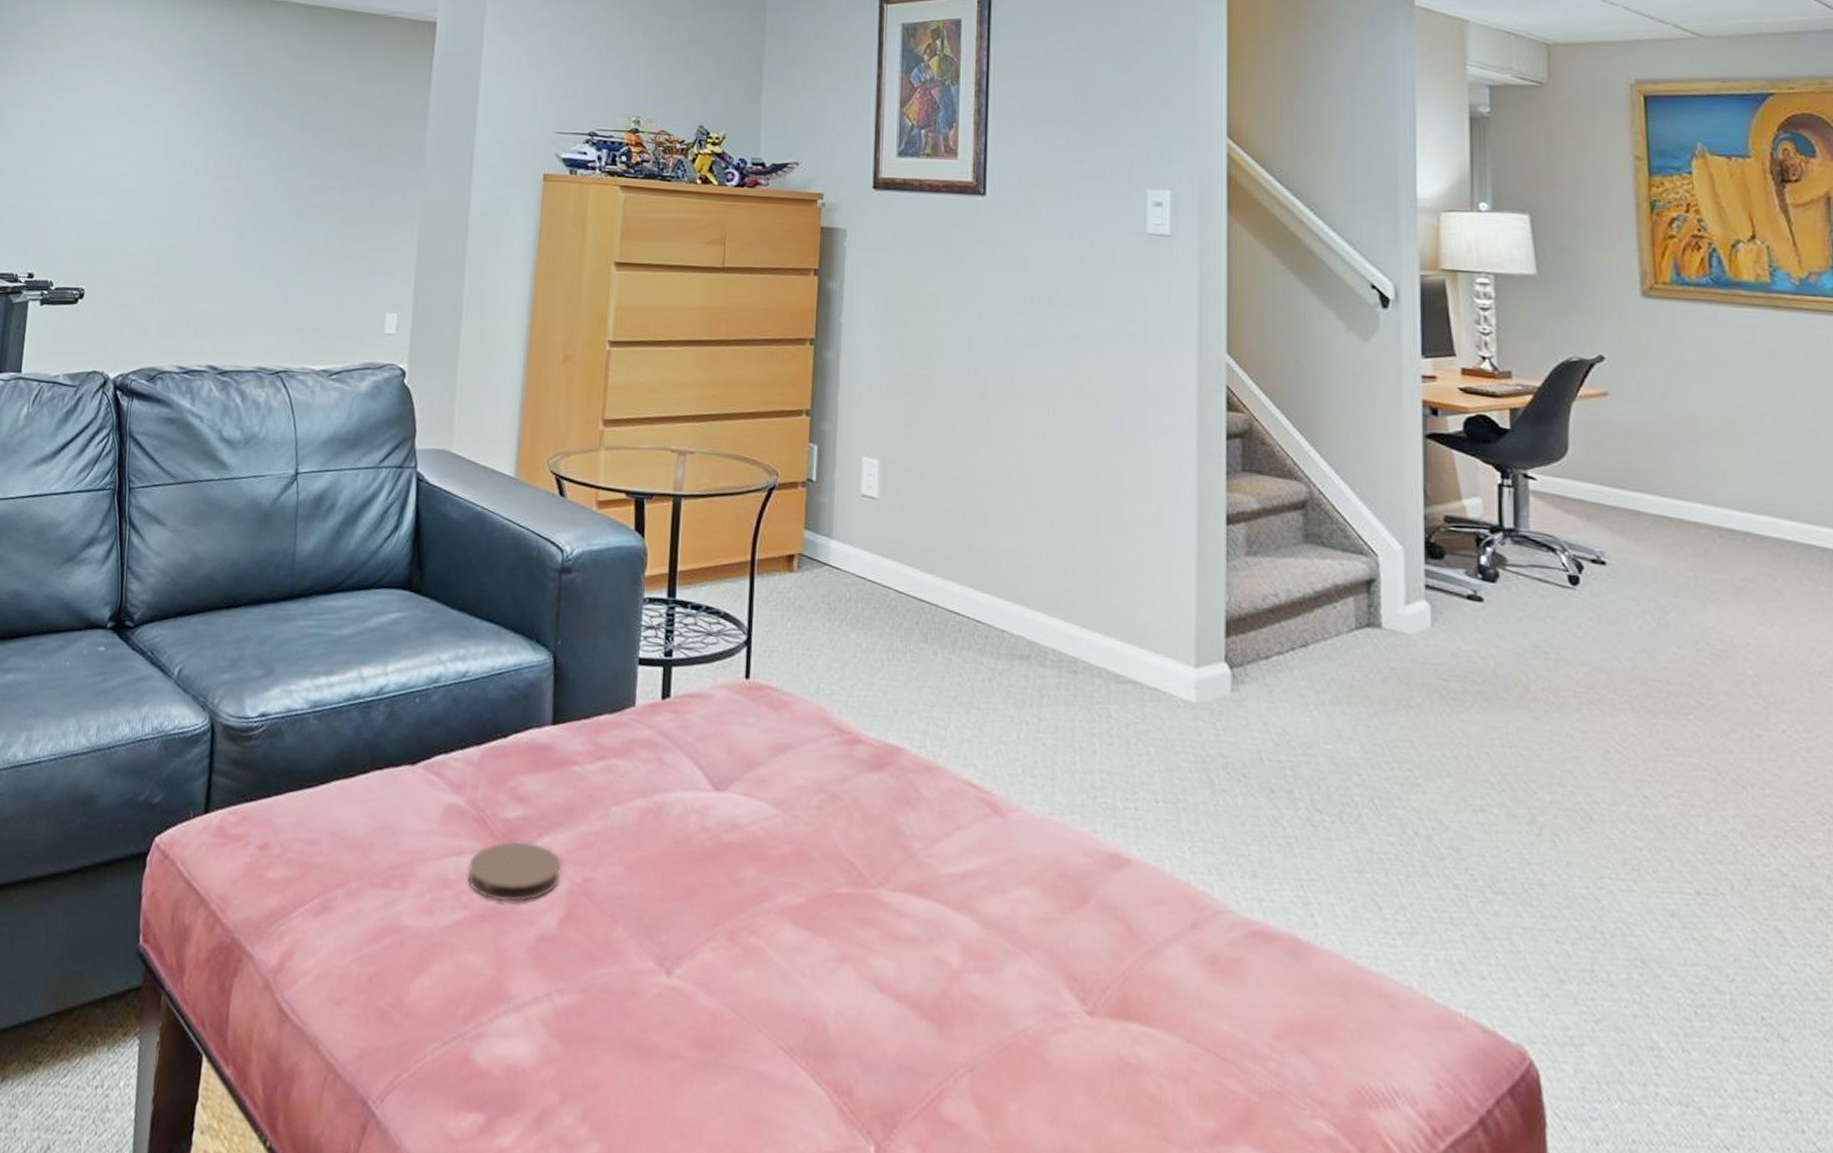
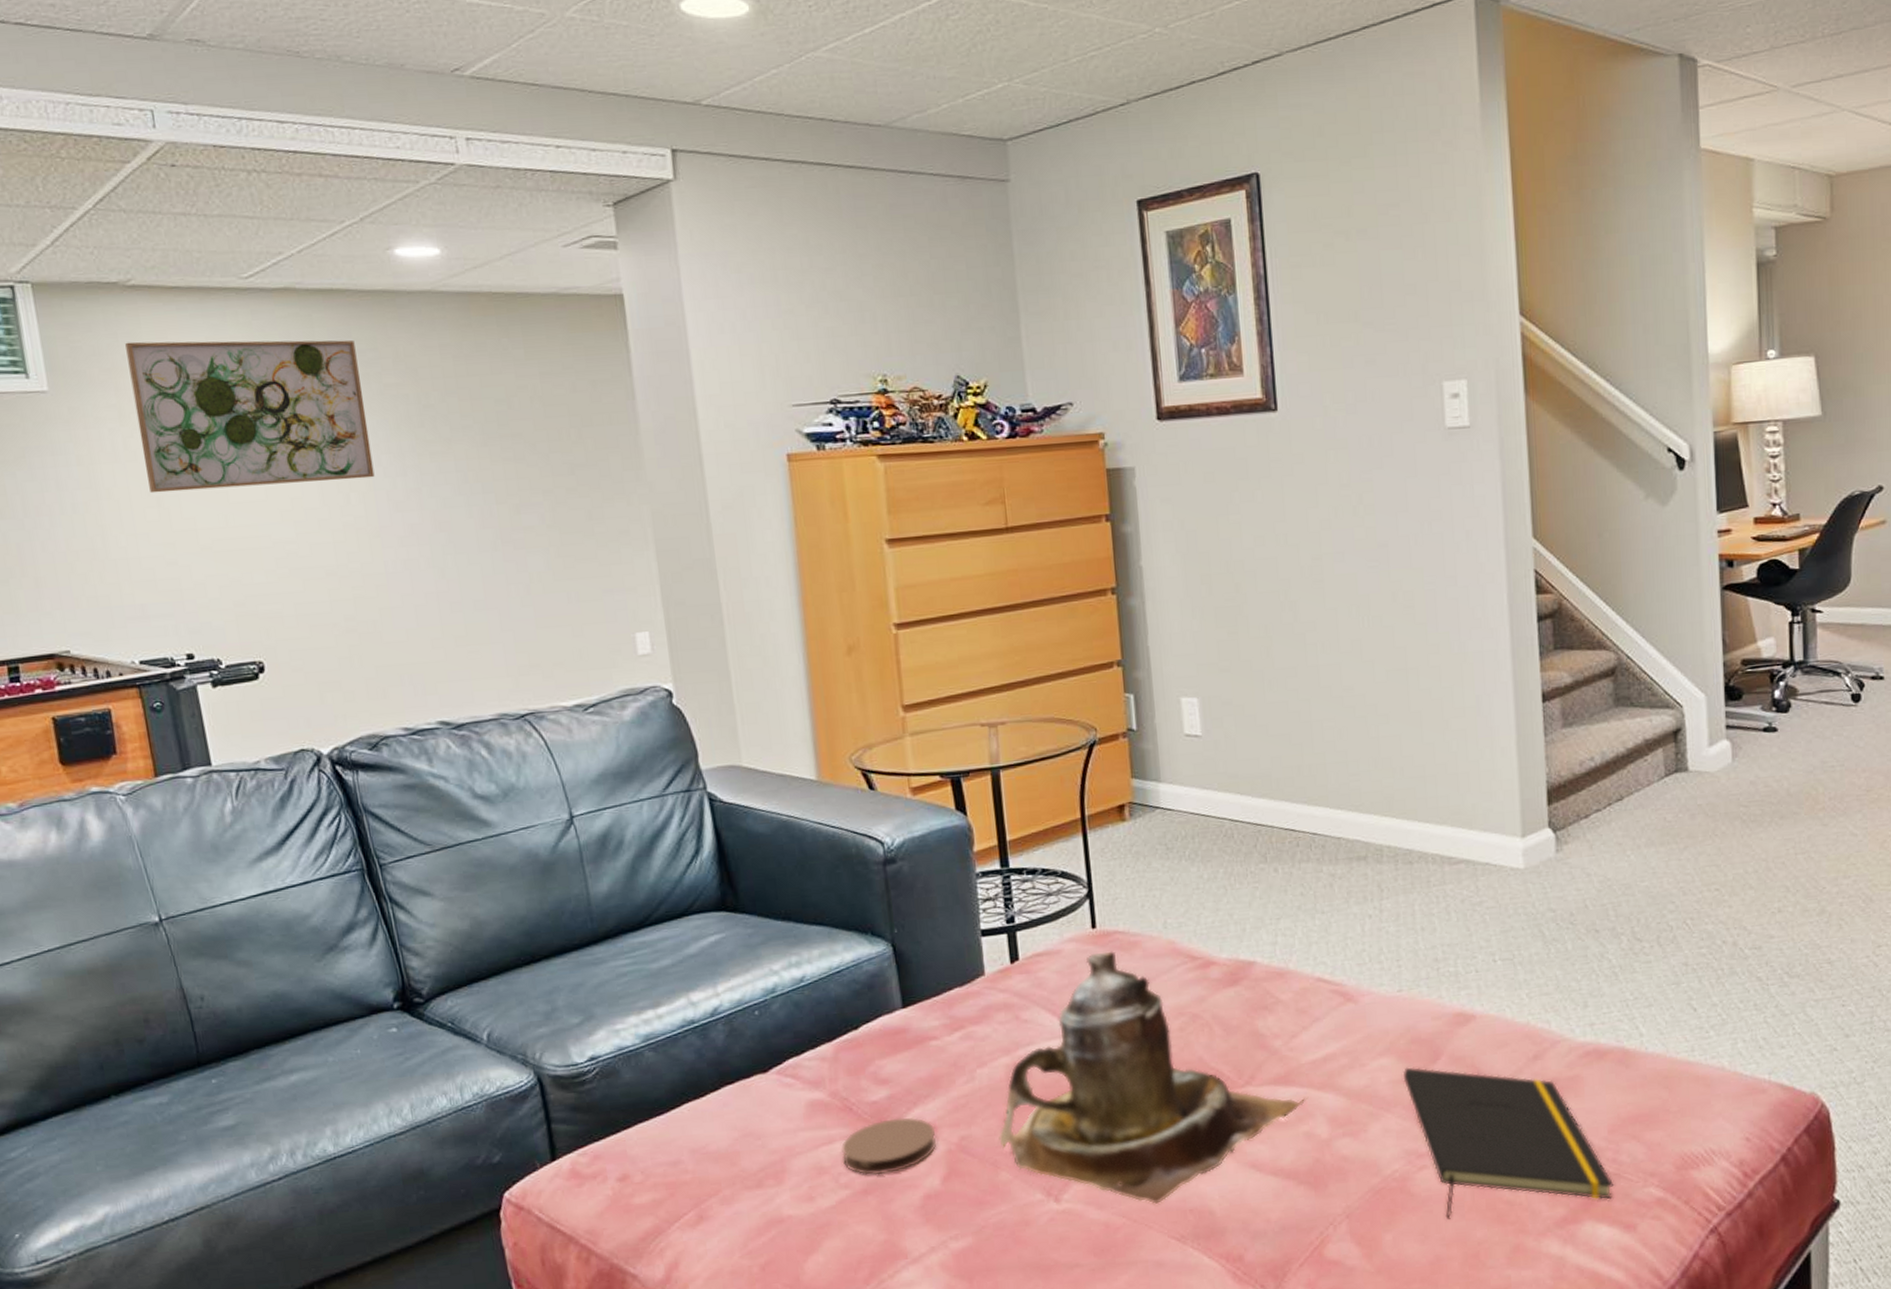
wall art: none [39,14,221,147] -> present [125,340,375,494]
teapot: none [621,704,943,1005] -> present [999,951,1309,1205]
notepad: none [1046,905,1277,1123] -> present [1402,1067,1614,1219]

